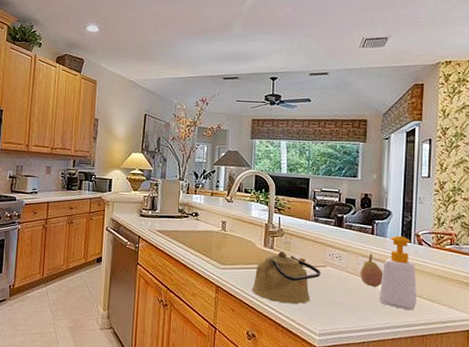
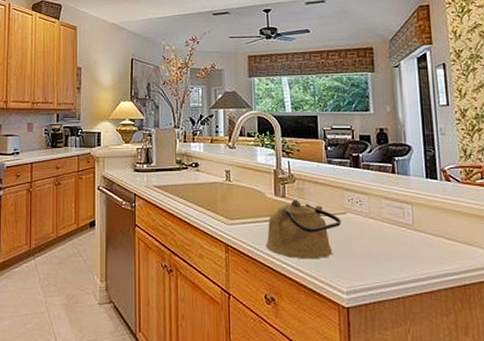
fruit: present [360,253,383,287] -> none [385,195,411,233]
soap bottle: present [378,235,417,311] -> none [408,173,453,258]

